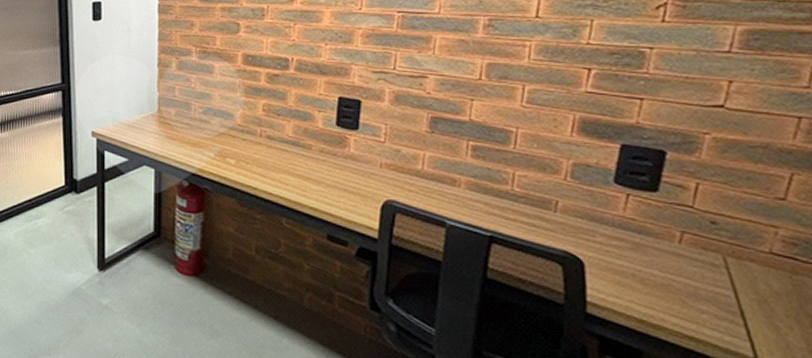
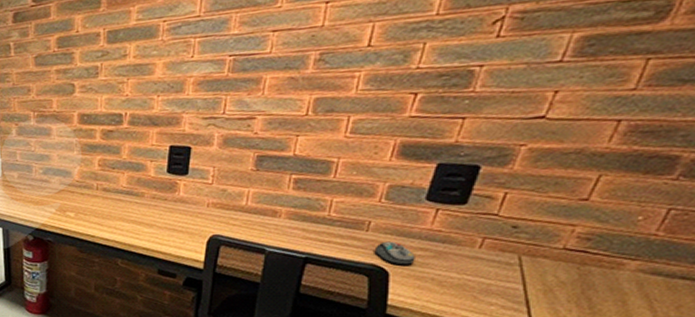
computer mouse: none [565,225,611,256] -> present [374,241,415,265]

